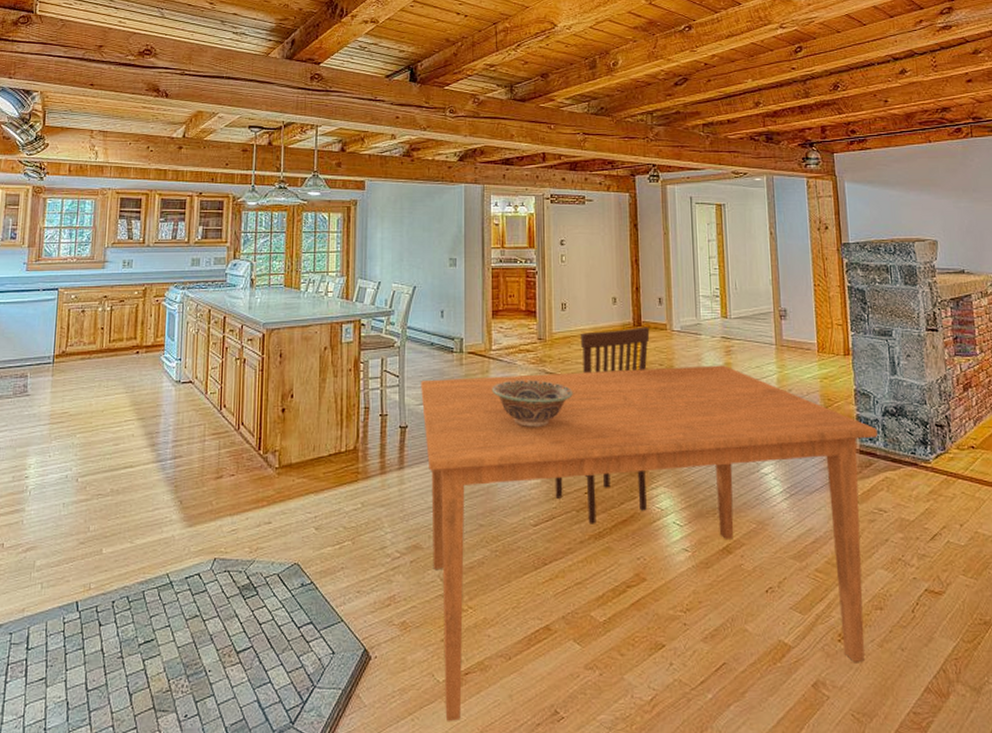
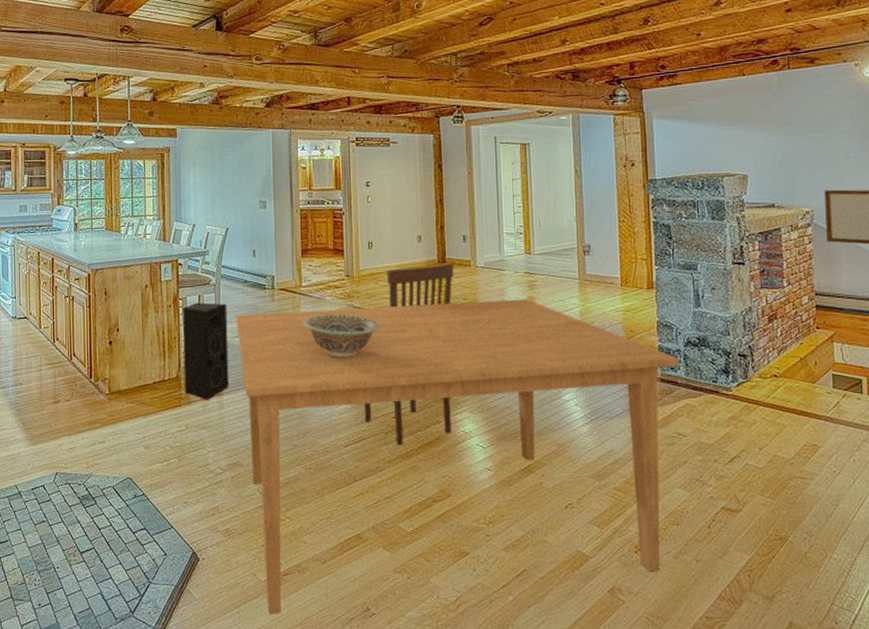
speaker: none [363,366,412,475] -> present [183,302,229,400]

